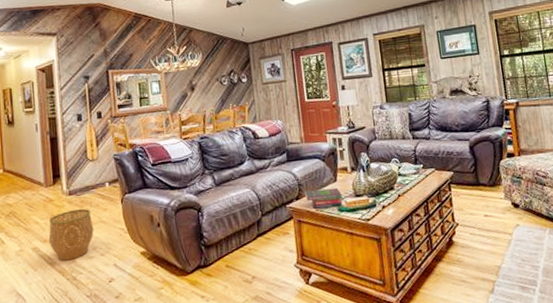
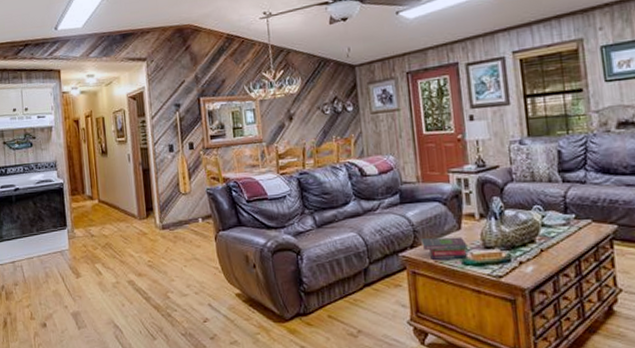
basket: present [48,208,94,261] -> none [143,244,188,296]

